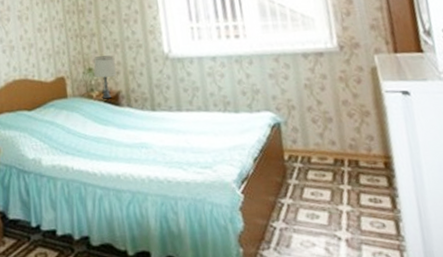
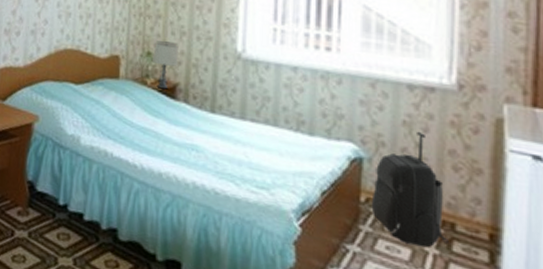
rolling backpack: none [291,90,357,187] -> present [371,131,448,248]

